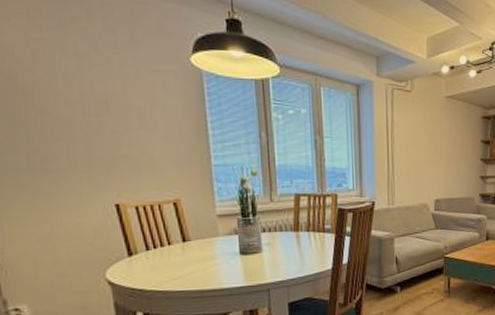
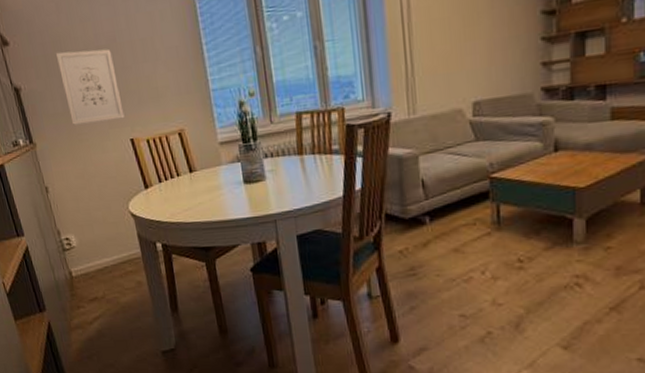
wall art: none [26,103,111,184] -> present [56,48,125,125]

